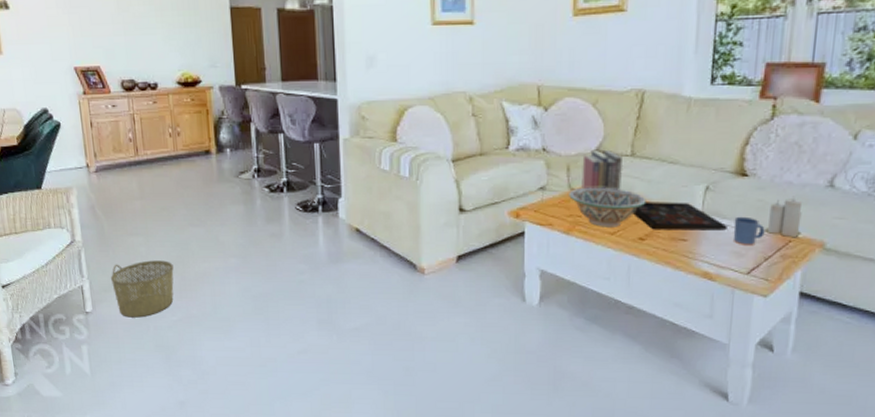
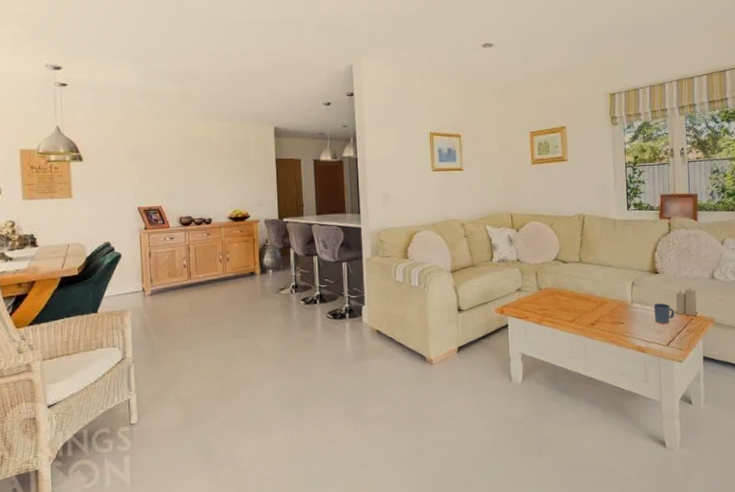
basket: present [110,260,174,318] -> none [157,369,218,425]
decorative bowl: present [569,187,647,227] -> none [538,286,593,317]
books: present [581,149,624,190] -> none [546,259,575,289]
decorative tray: present [633,202,727,231] -> none [585,295,650,317]

